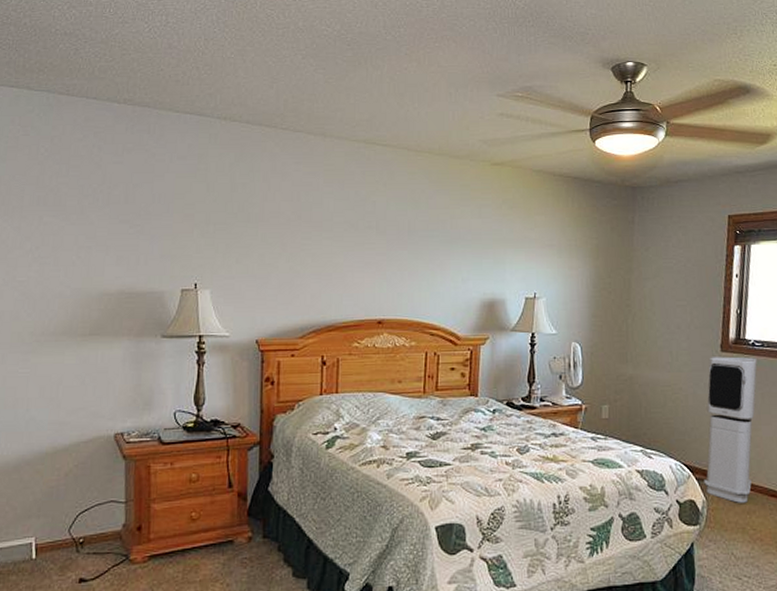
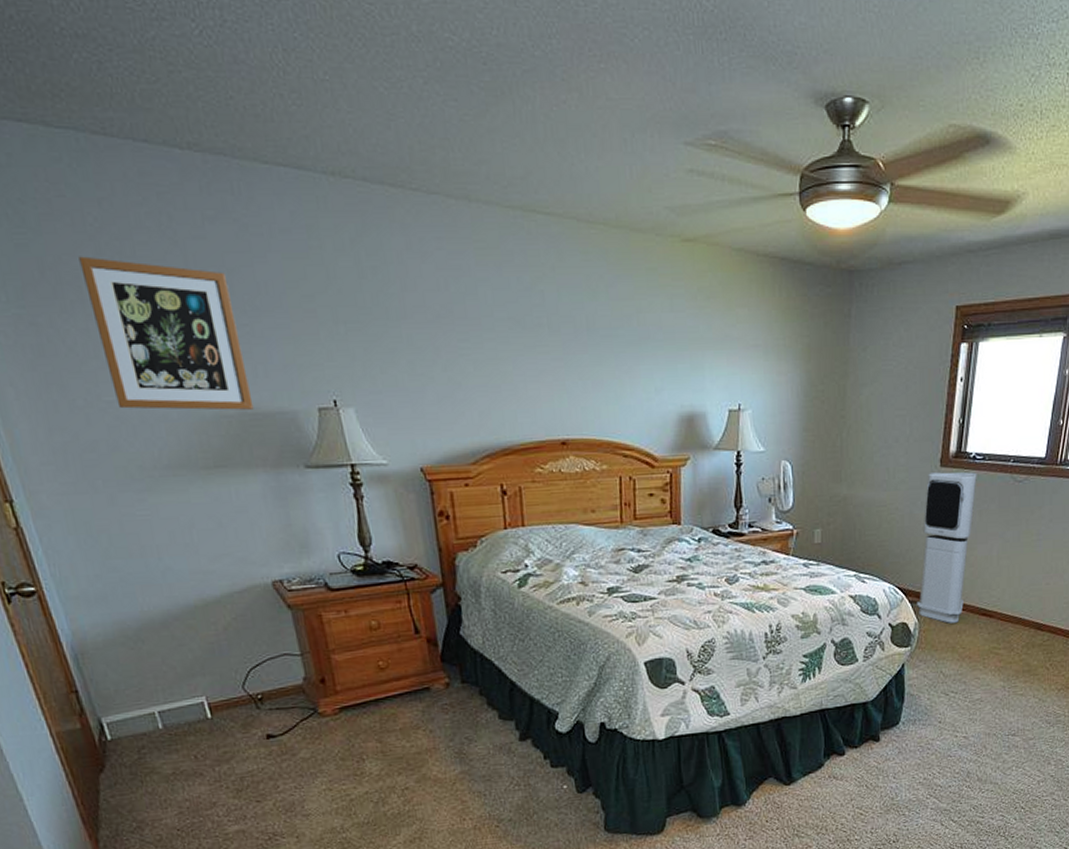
wall art: none [26,175,132,290] -> present [79,256,254,410]

